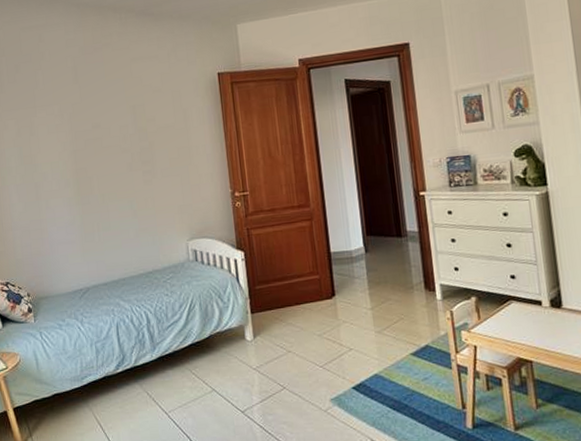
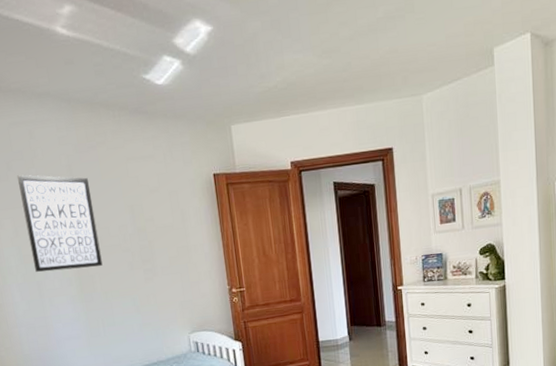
wall art: none [24,76,101,173] -> present [16,174,103,272]

